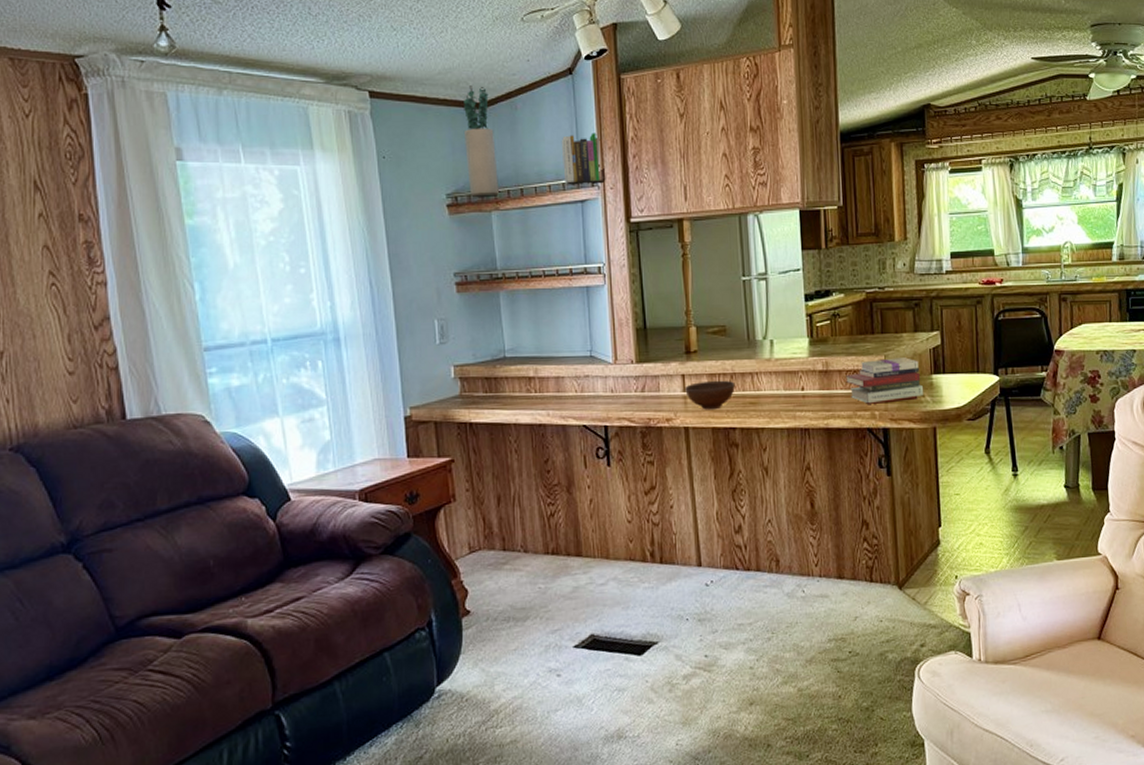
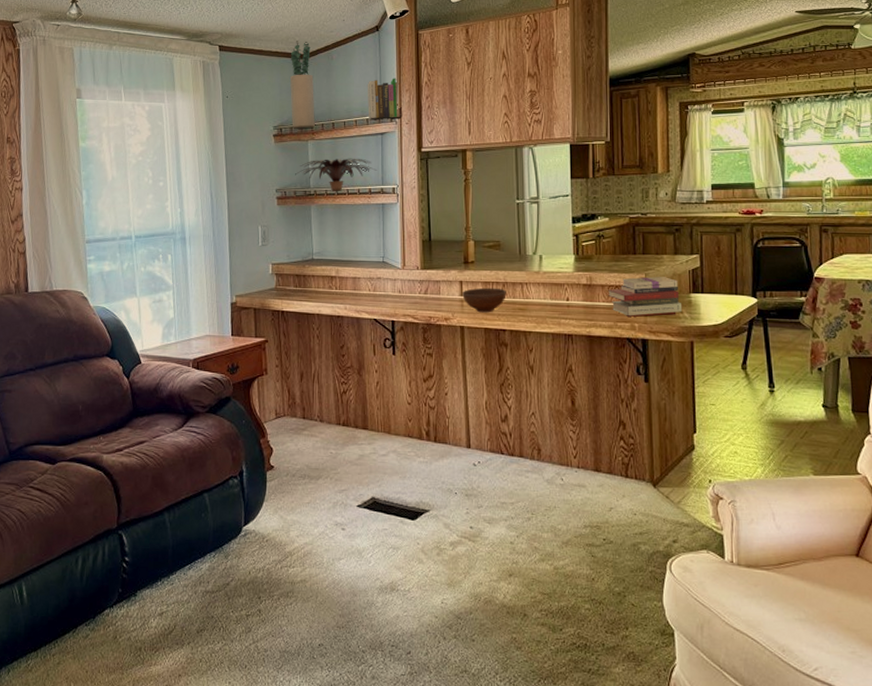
plant: none [477,232,579,274] -> present [295,158,377,192]

